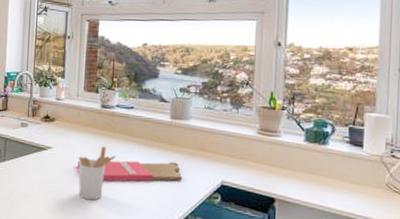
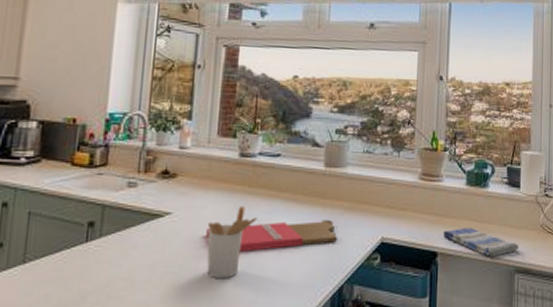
dish towel: none [281,179,361,208] -> present [443,227,519,257]

